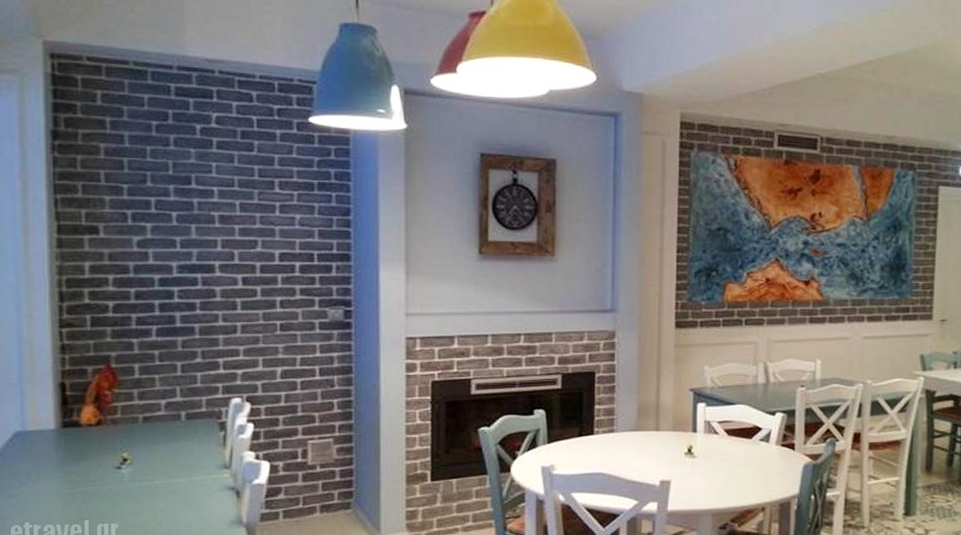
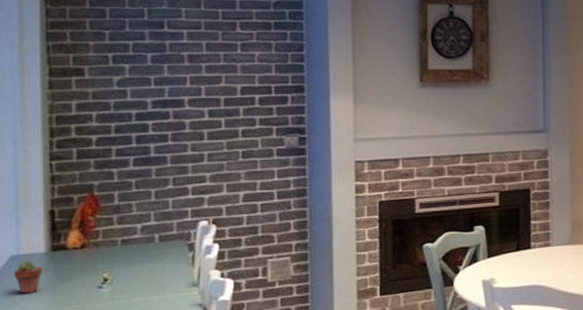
potted succulent: none [19,437,52,474] -> present [14,260,43,294]

